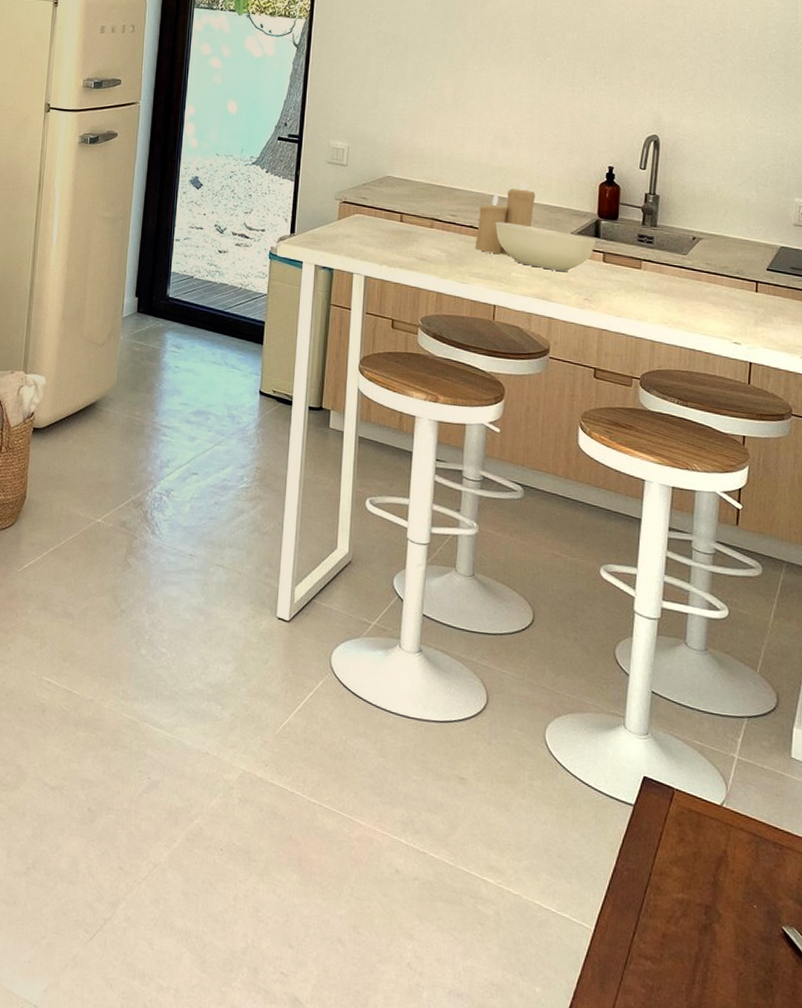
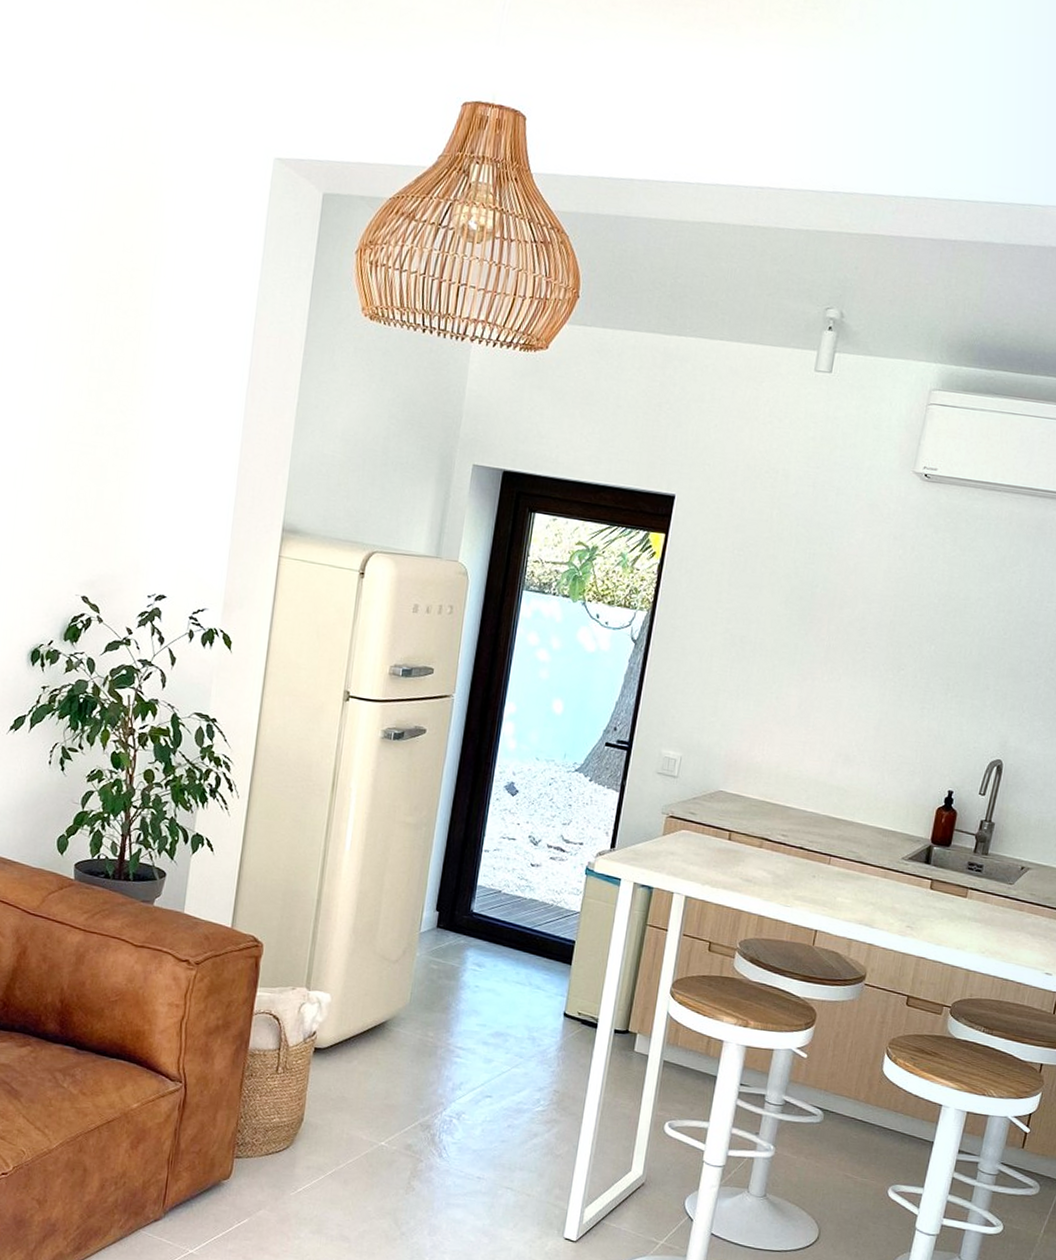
candle: present [474,181,536,256] -> none [802,802,871,879]
bowl: present [495,221,597,271] -> none [826,843,927,898]

